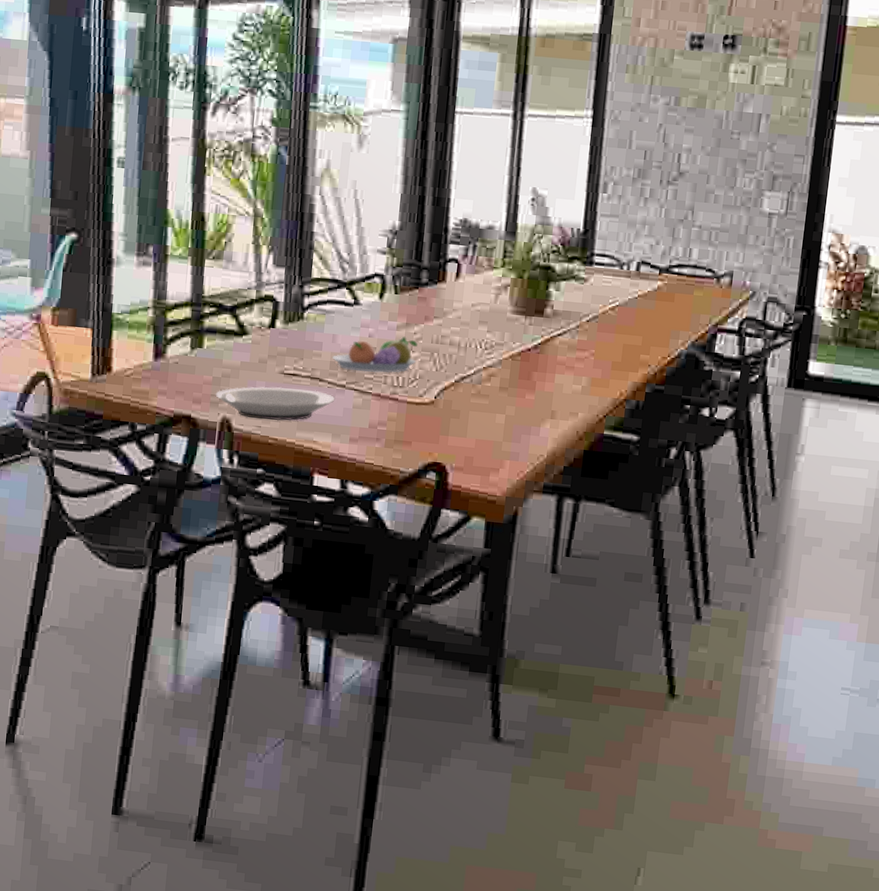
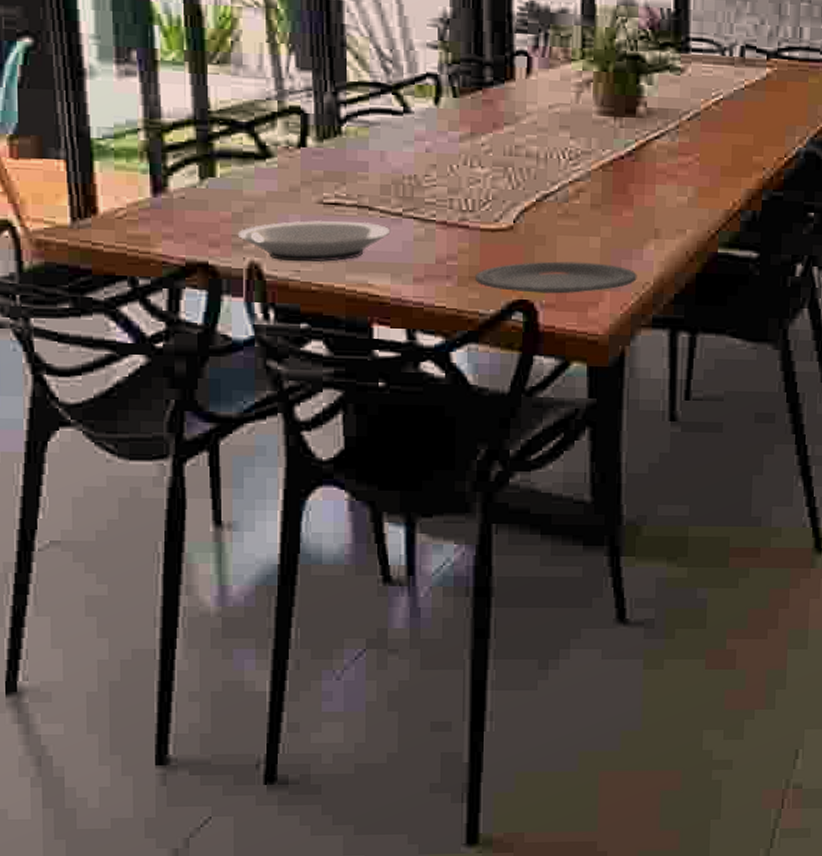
fruit bowl: present [331,336,418,373] -> none [381,149,487,196]
plate: none [399,431,534,460] -> present [475,261,637,294]

